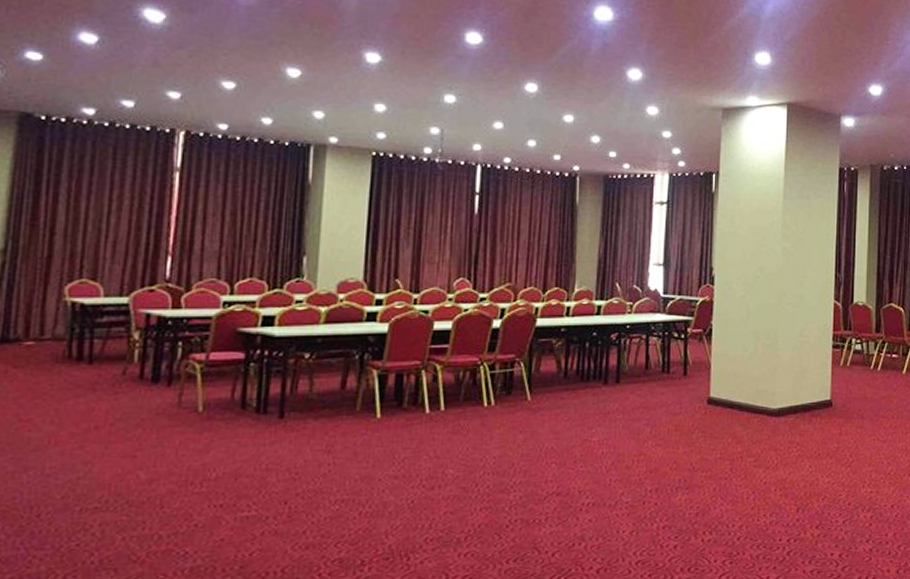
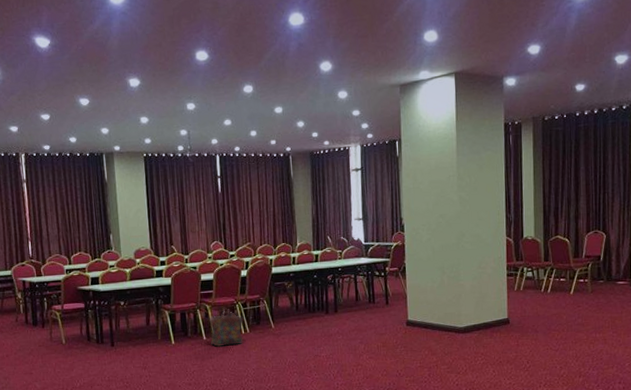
backpack: none [436,370,489,425] -> present [208,308,244,348]

